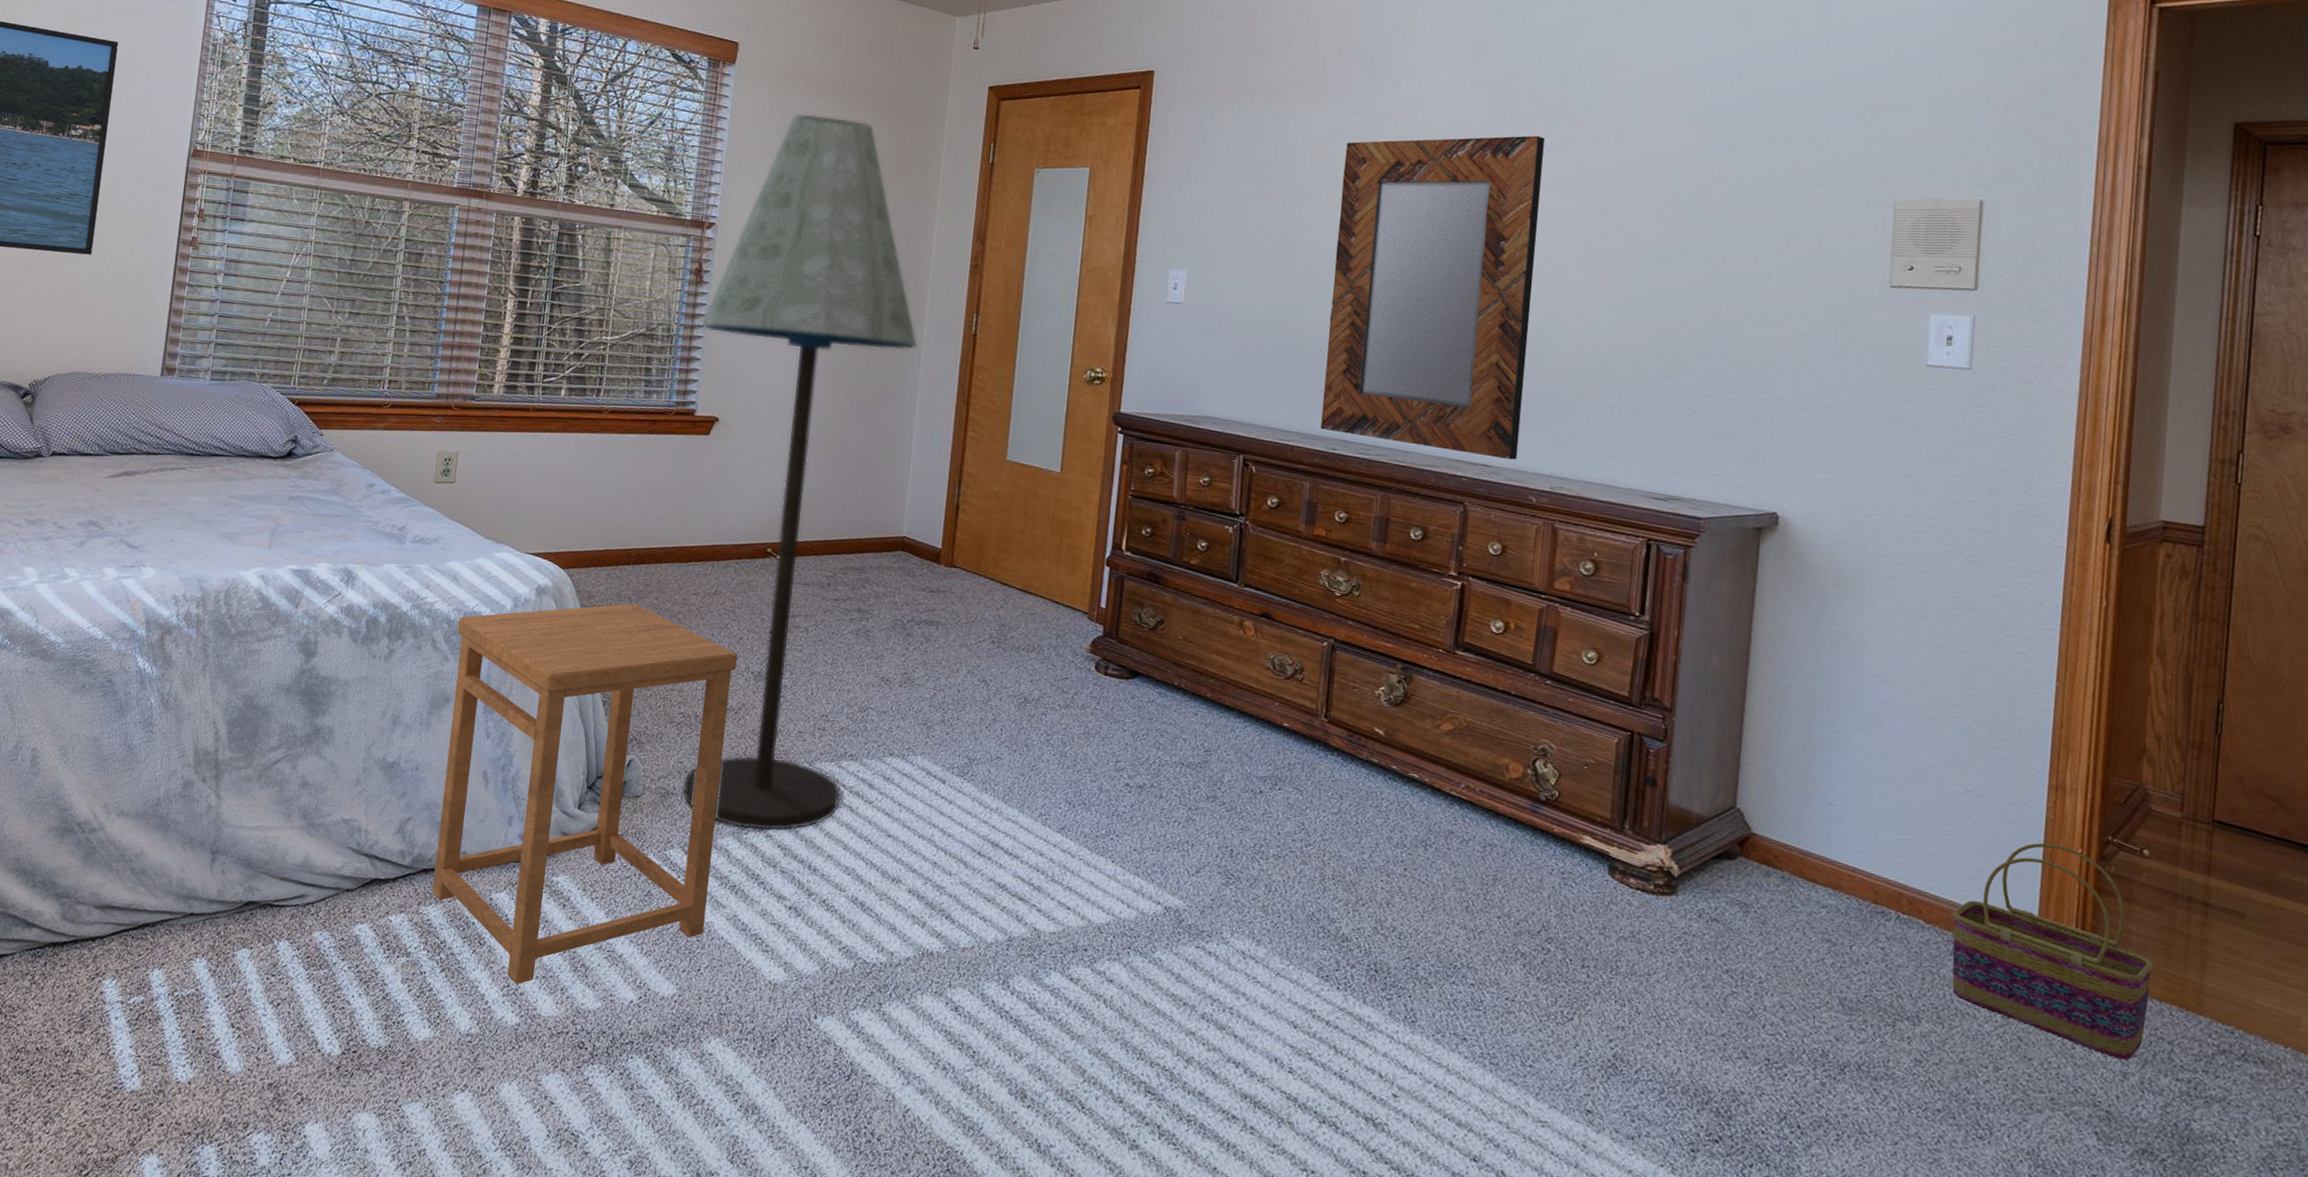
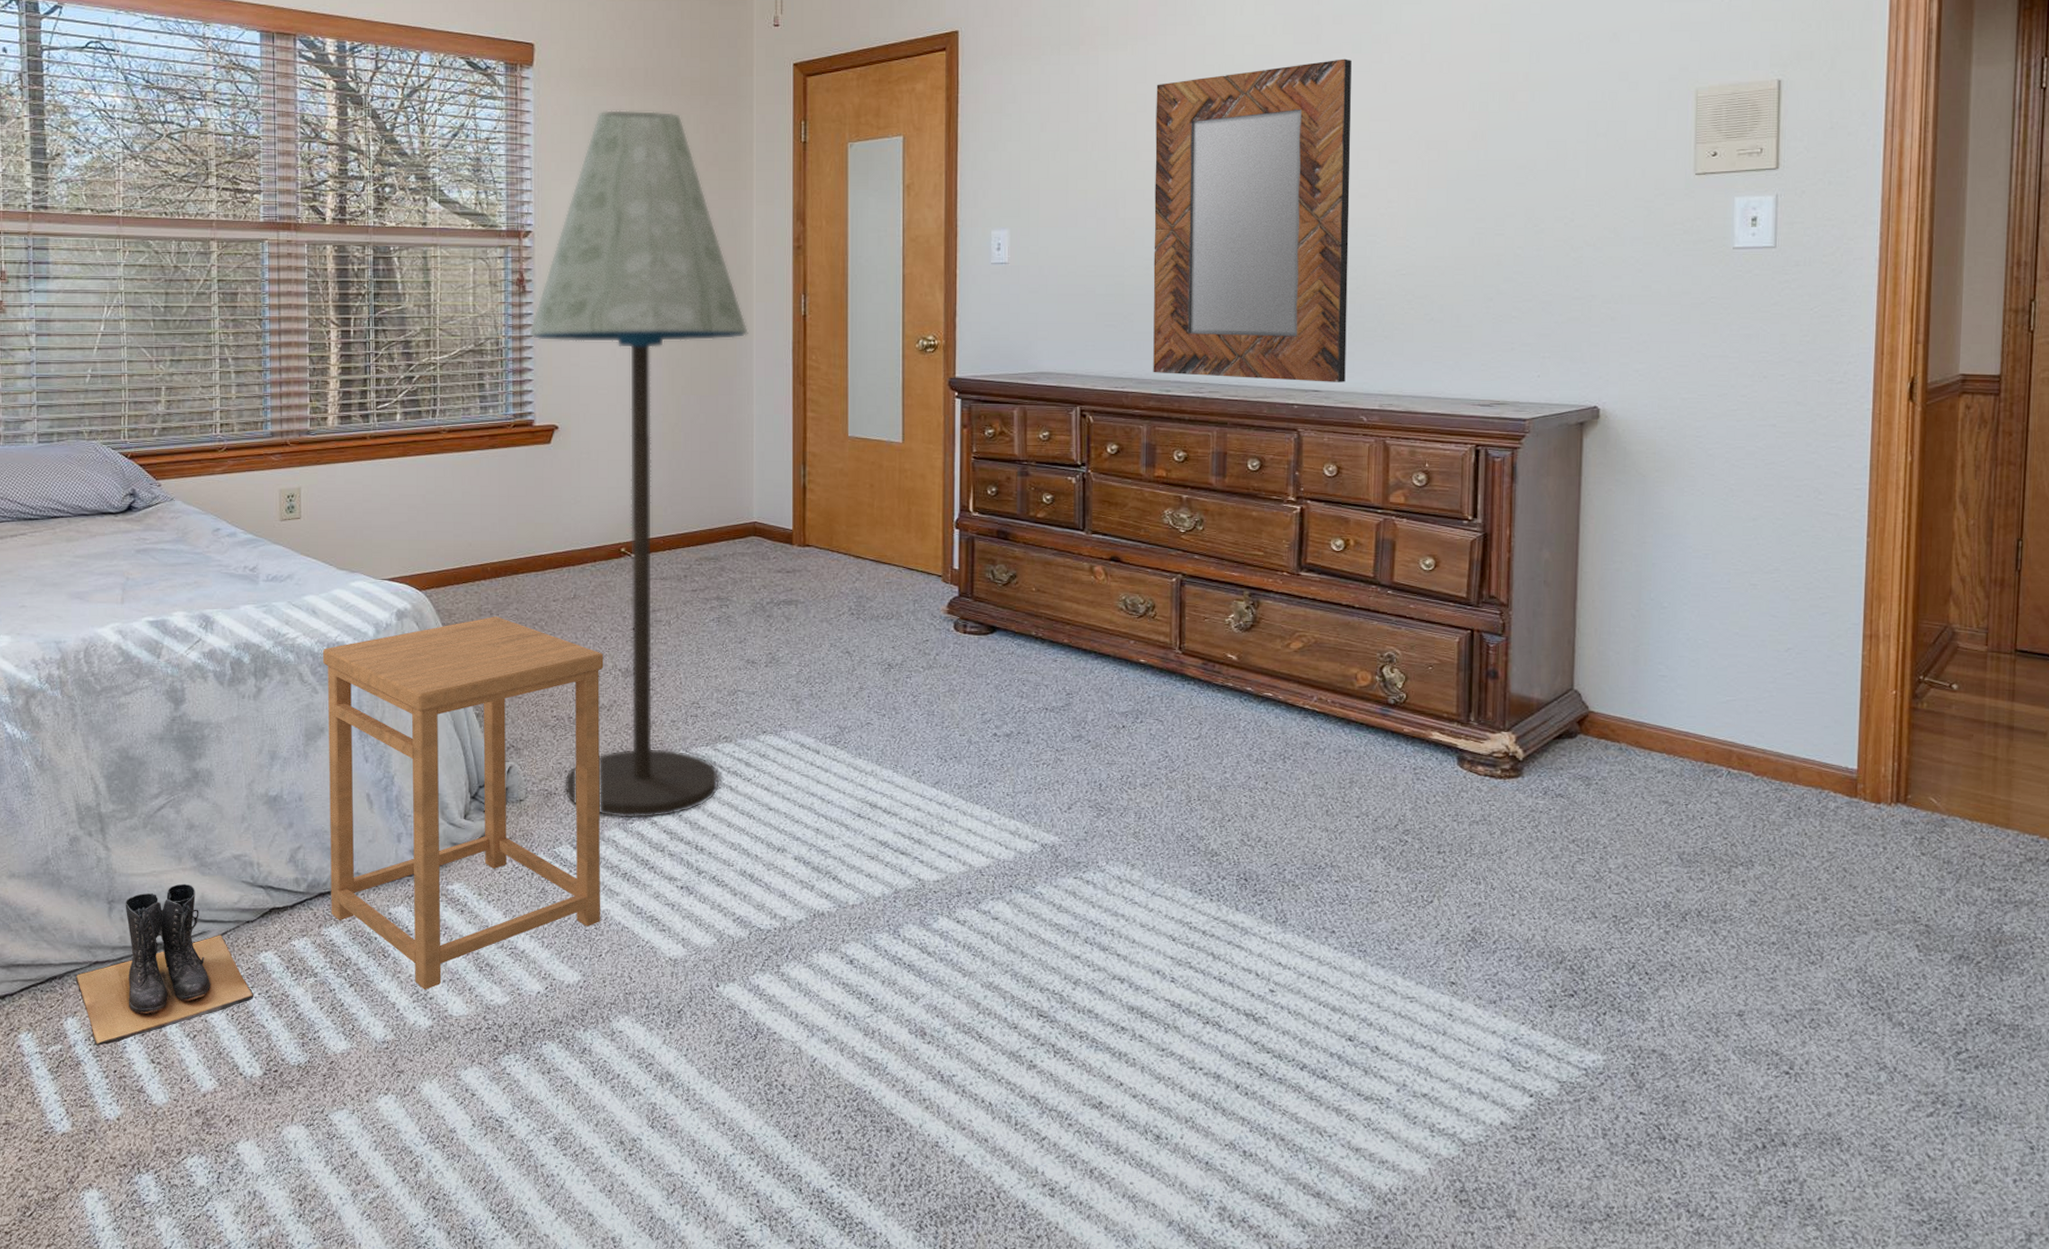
boots: none [168,842,344,1002] -> present [75,883,254,1046]
basket: present [1952,842,2154,1060] -> none [1779,689,1965,877]

